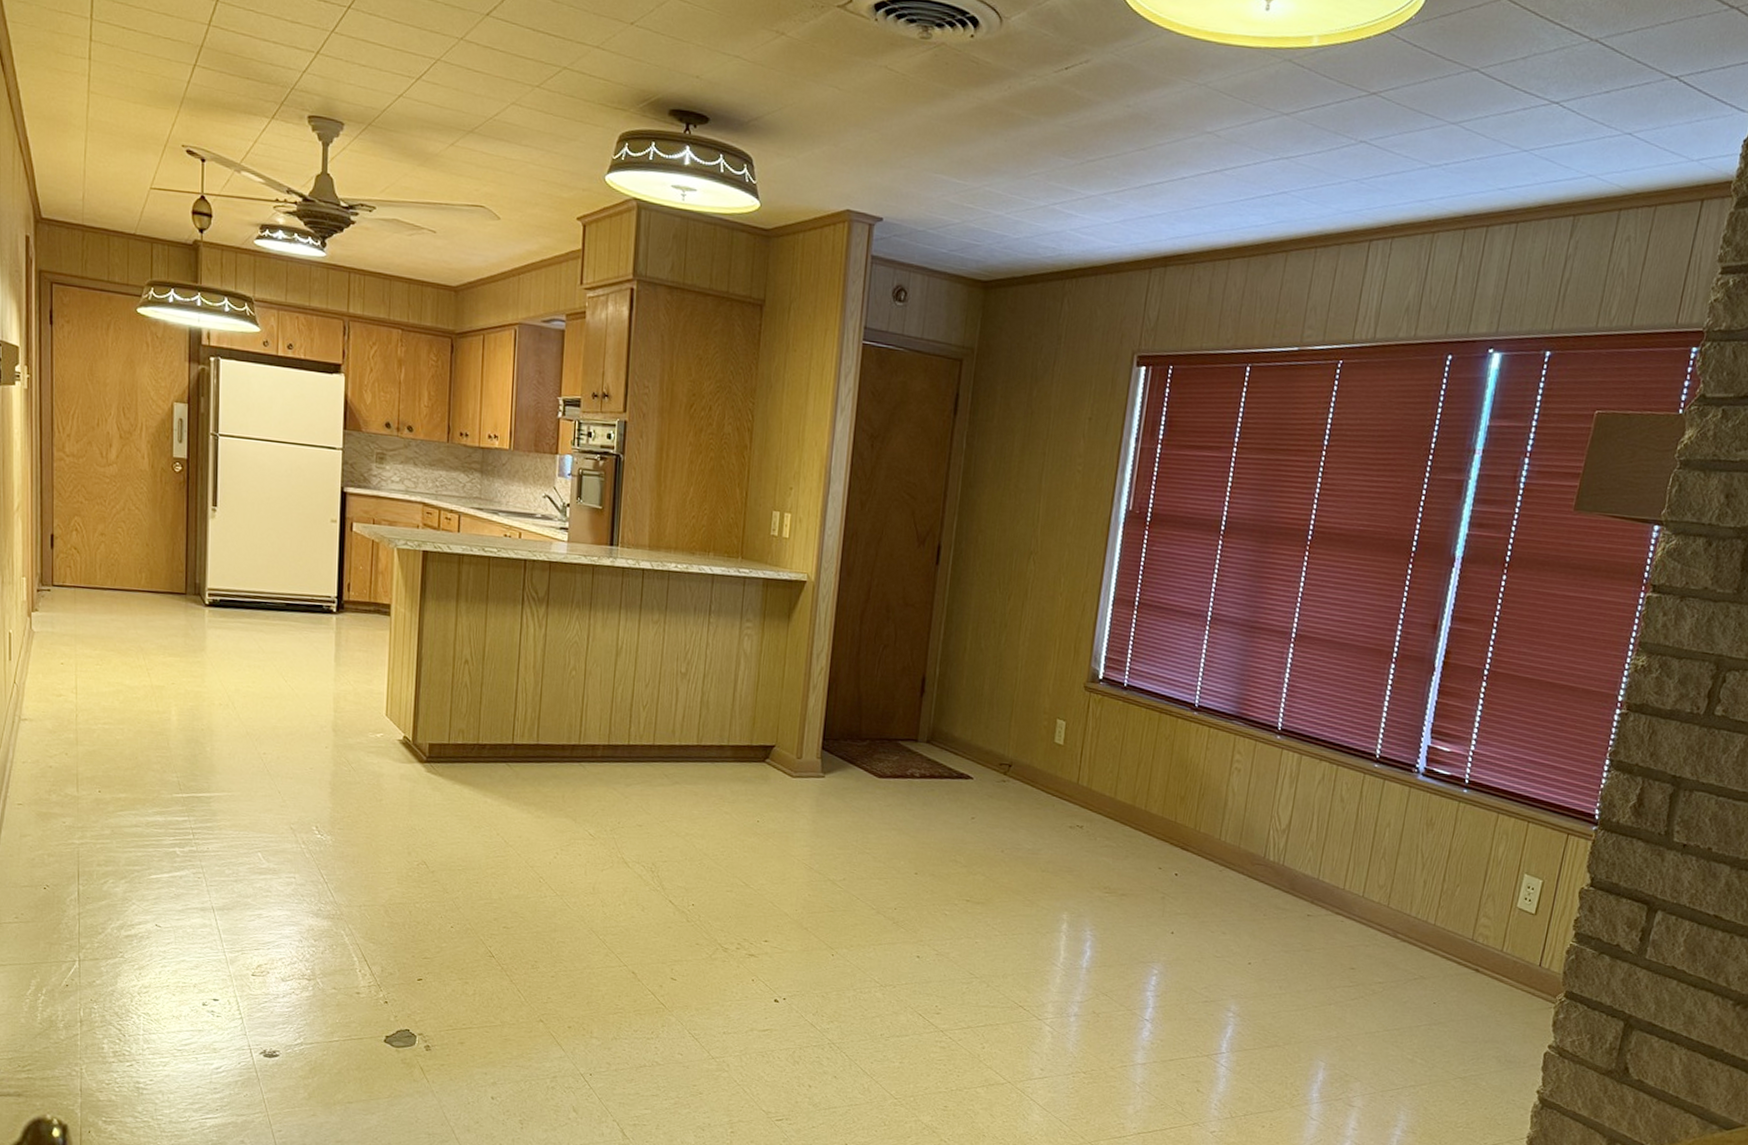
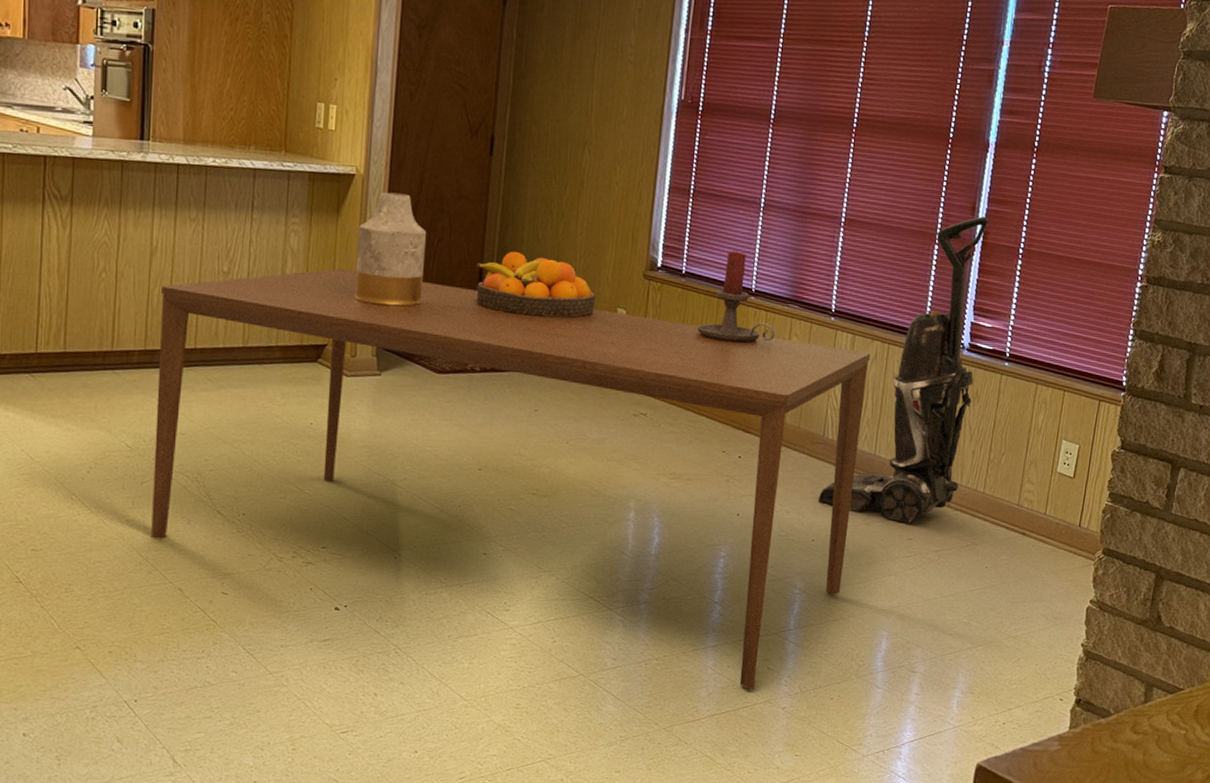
dining table: none [609,672,1317,1111] -> present [151,268,870,690]
vase: none [801,598,873,712] -> present [353,192,427,307]
fruit bowl: none [917,659,1036,728] -> present [475,251,595,318]
candle holder: none [1136,664,1218,759] -> present [696,250,776,343]
vacuum cleaner: none [1256,635,1451,953] -> present [817,216,989,524]

